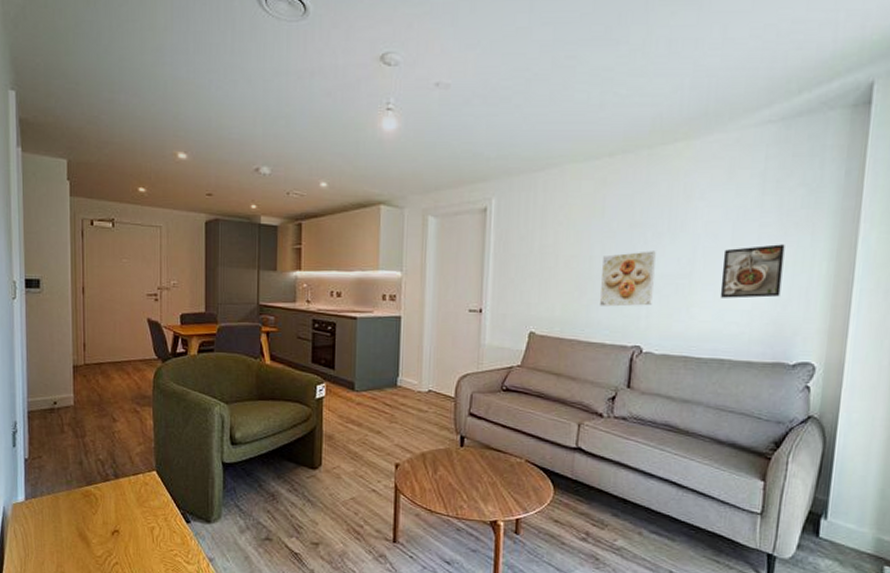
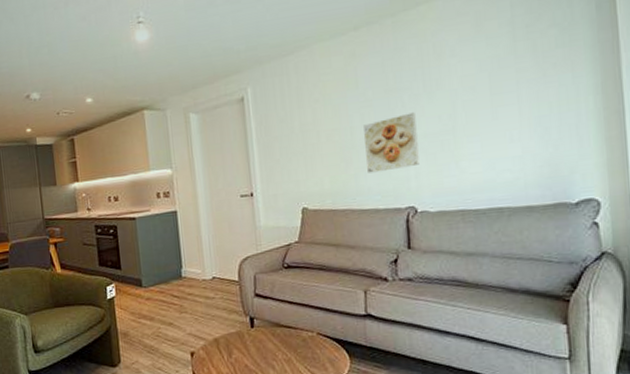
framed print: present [720,244,785,299] -> none [484,86,550,148]

